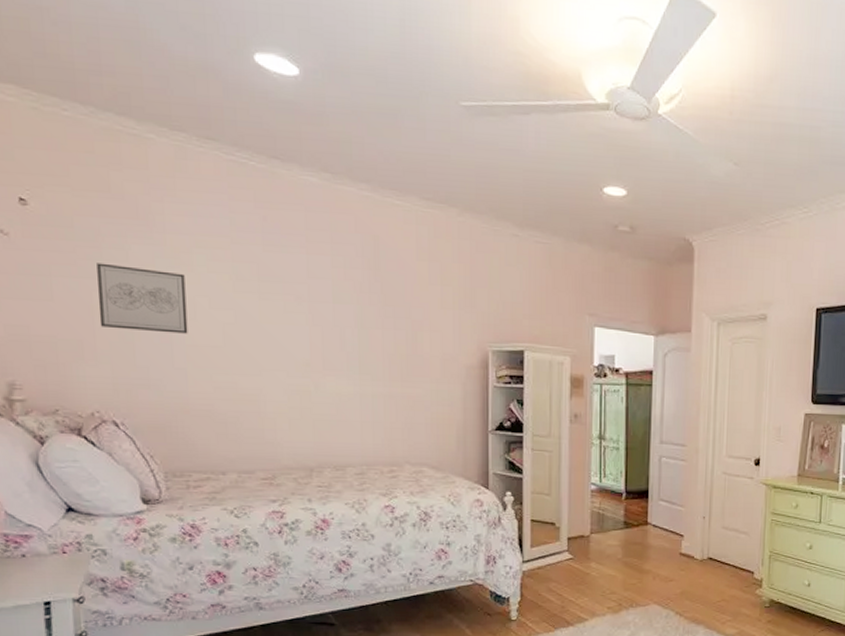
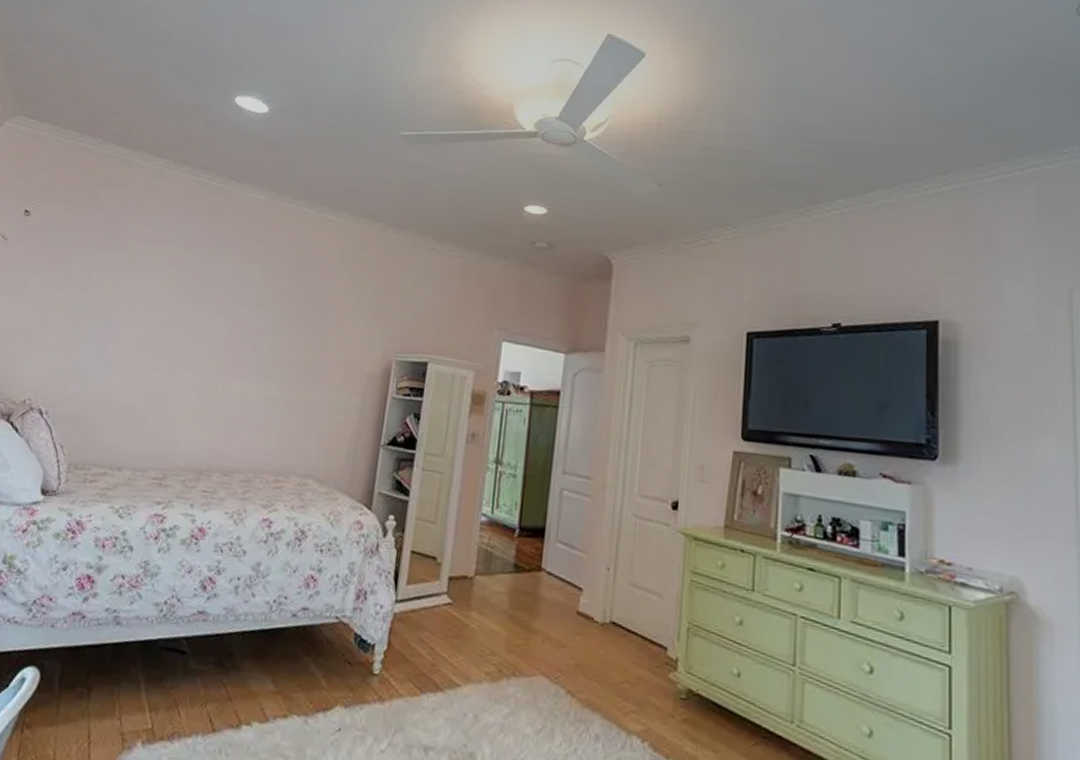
wall art: present [97,263,188,334] -> none [54,265,135,331]

